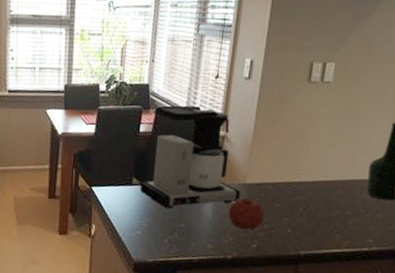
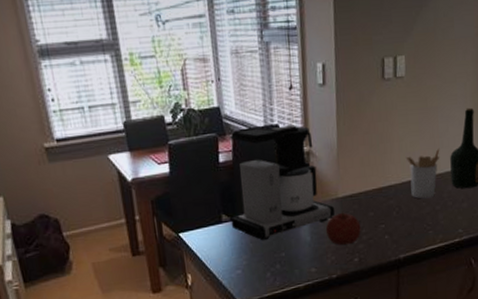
utensil holder: none [321,154,359,202] -> present [405,147,440,199]

